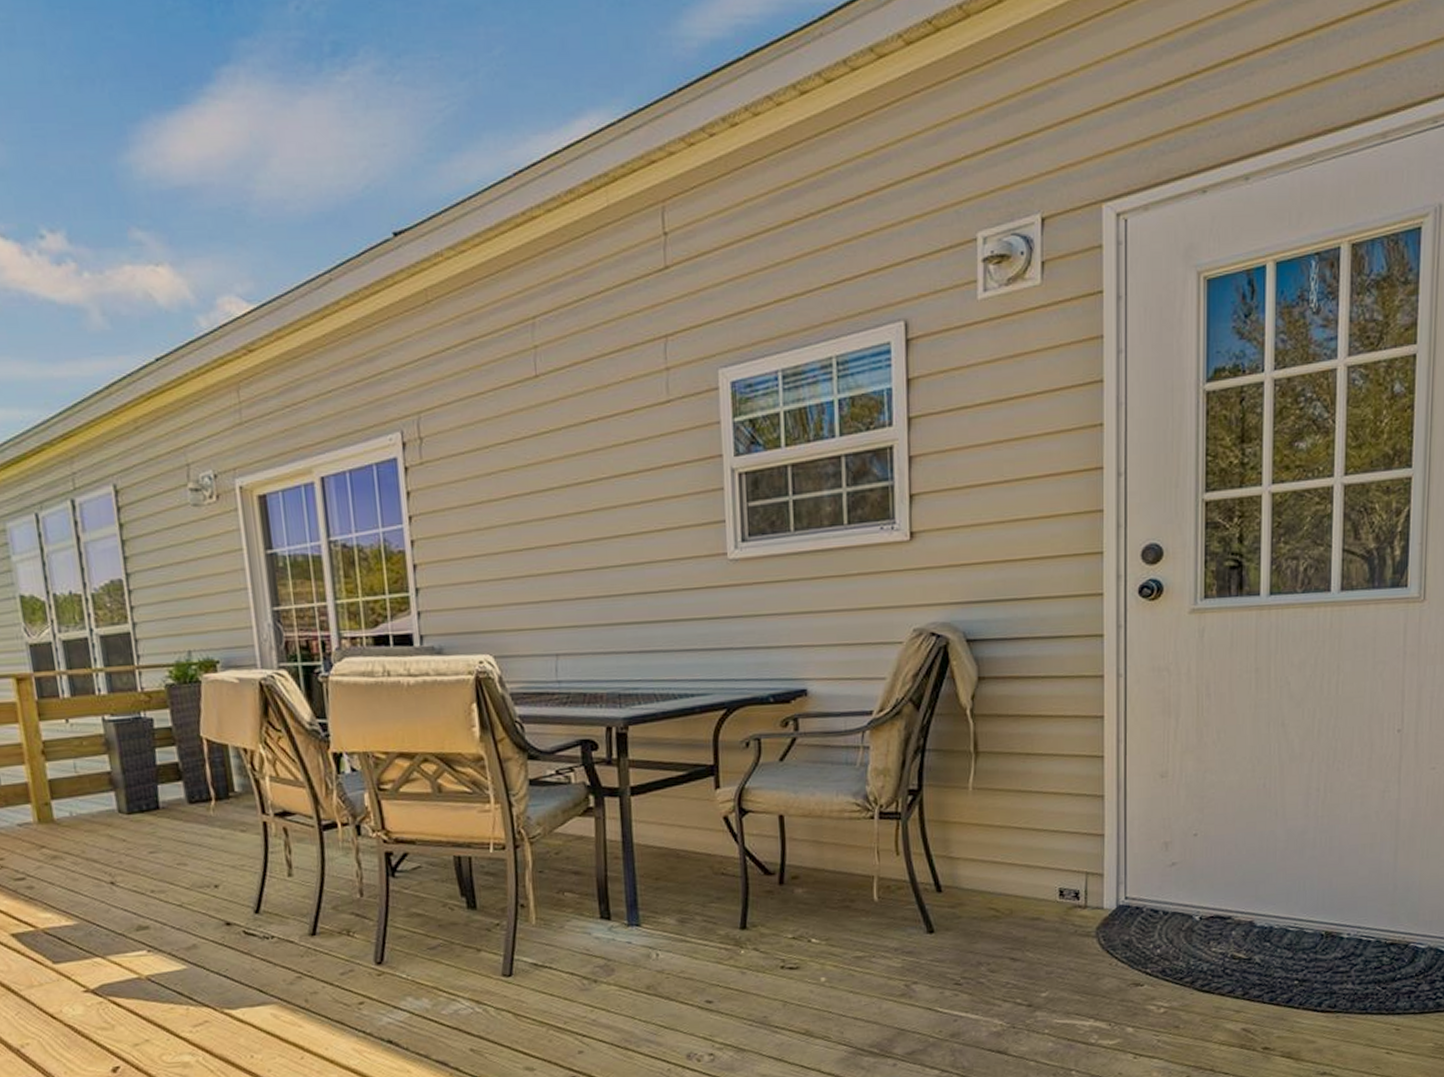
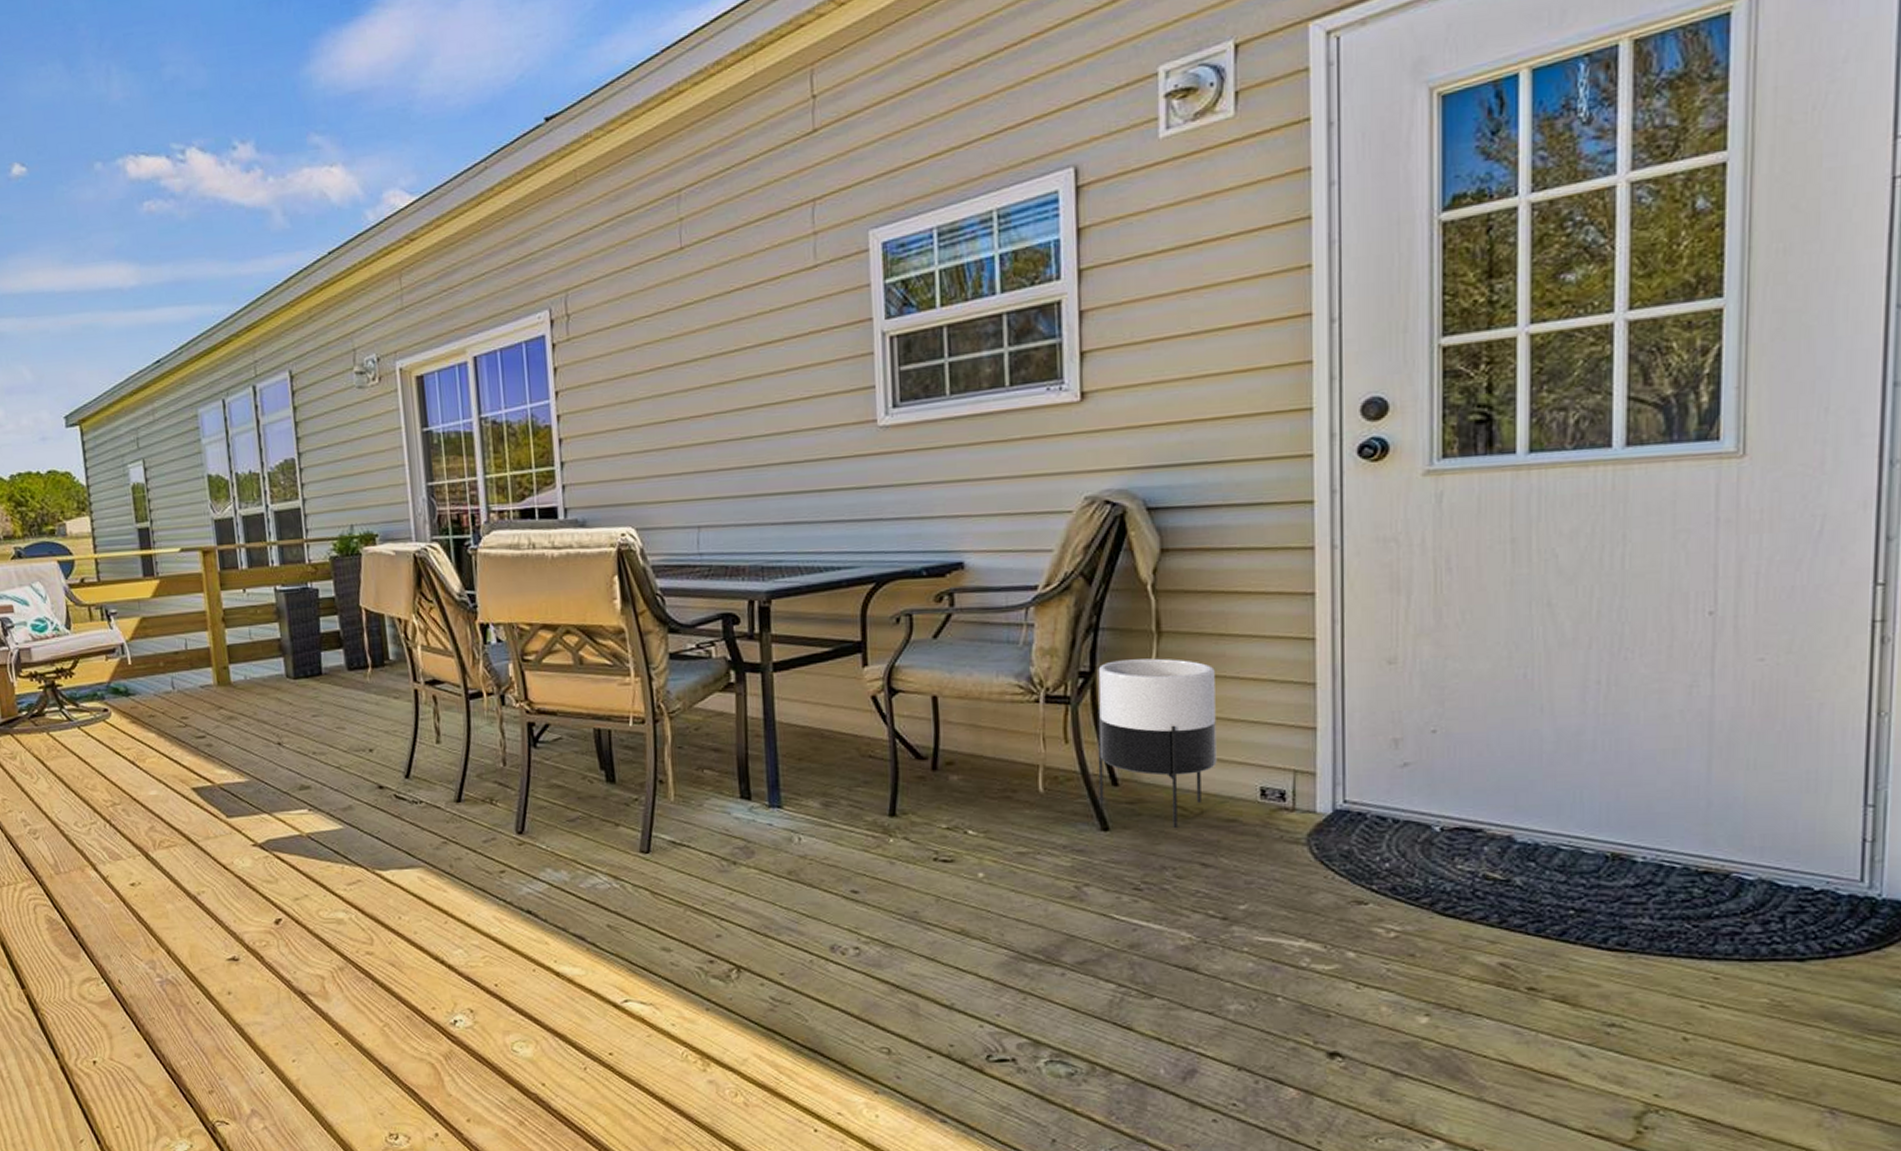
planter: none [923,776,1024,929] -> present [1097,658,1217,829]

